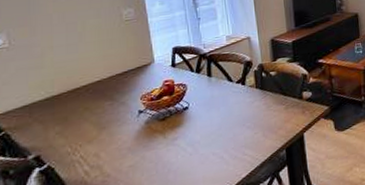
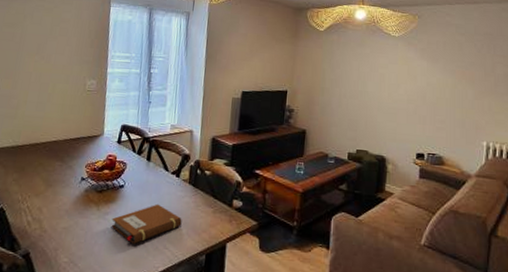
notebook: none [182,115,257,160] -> present [111,204,182,244]

